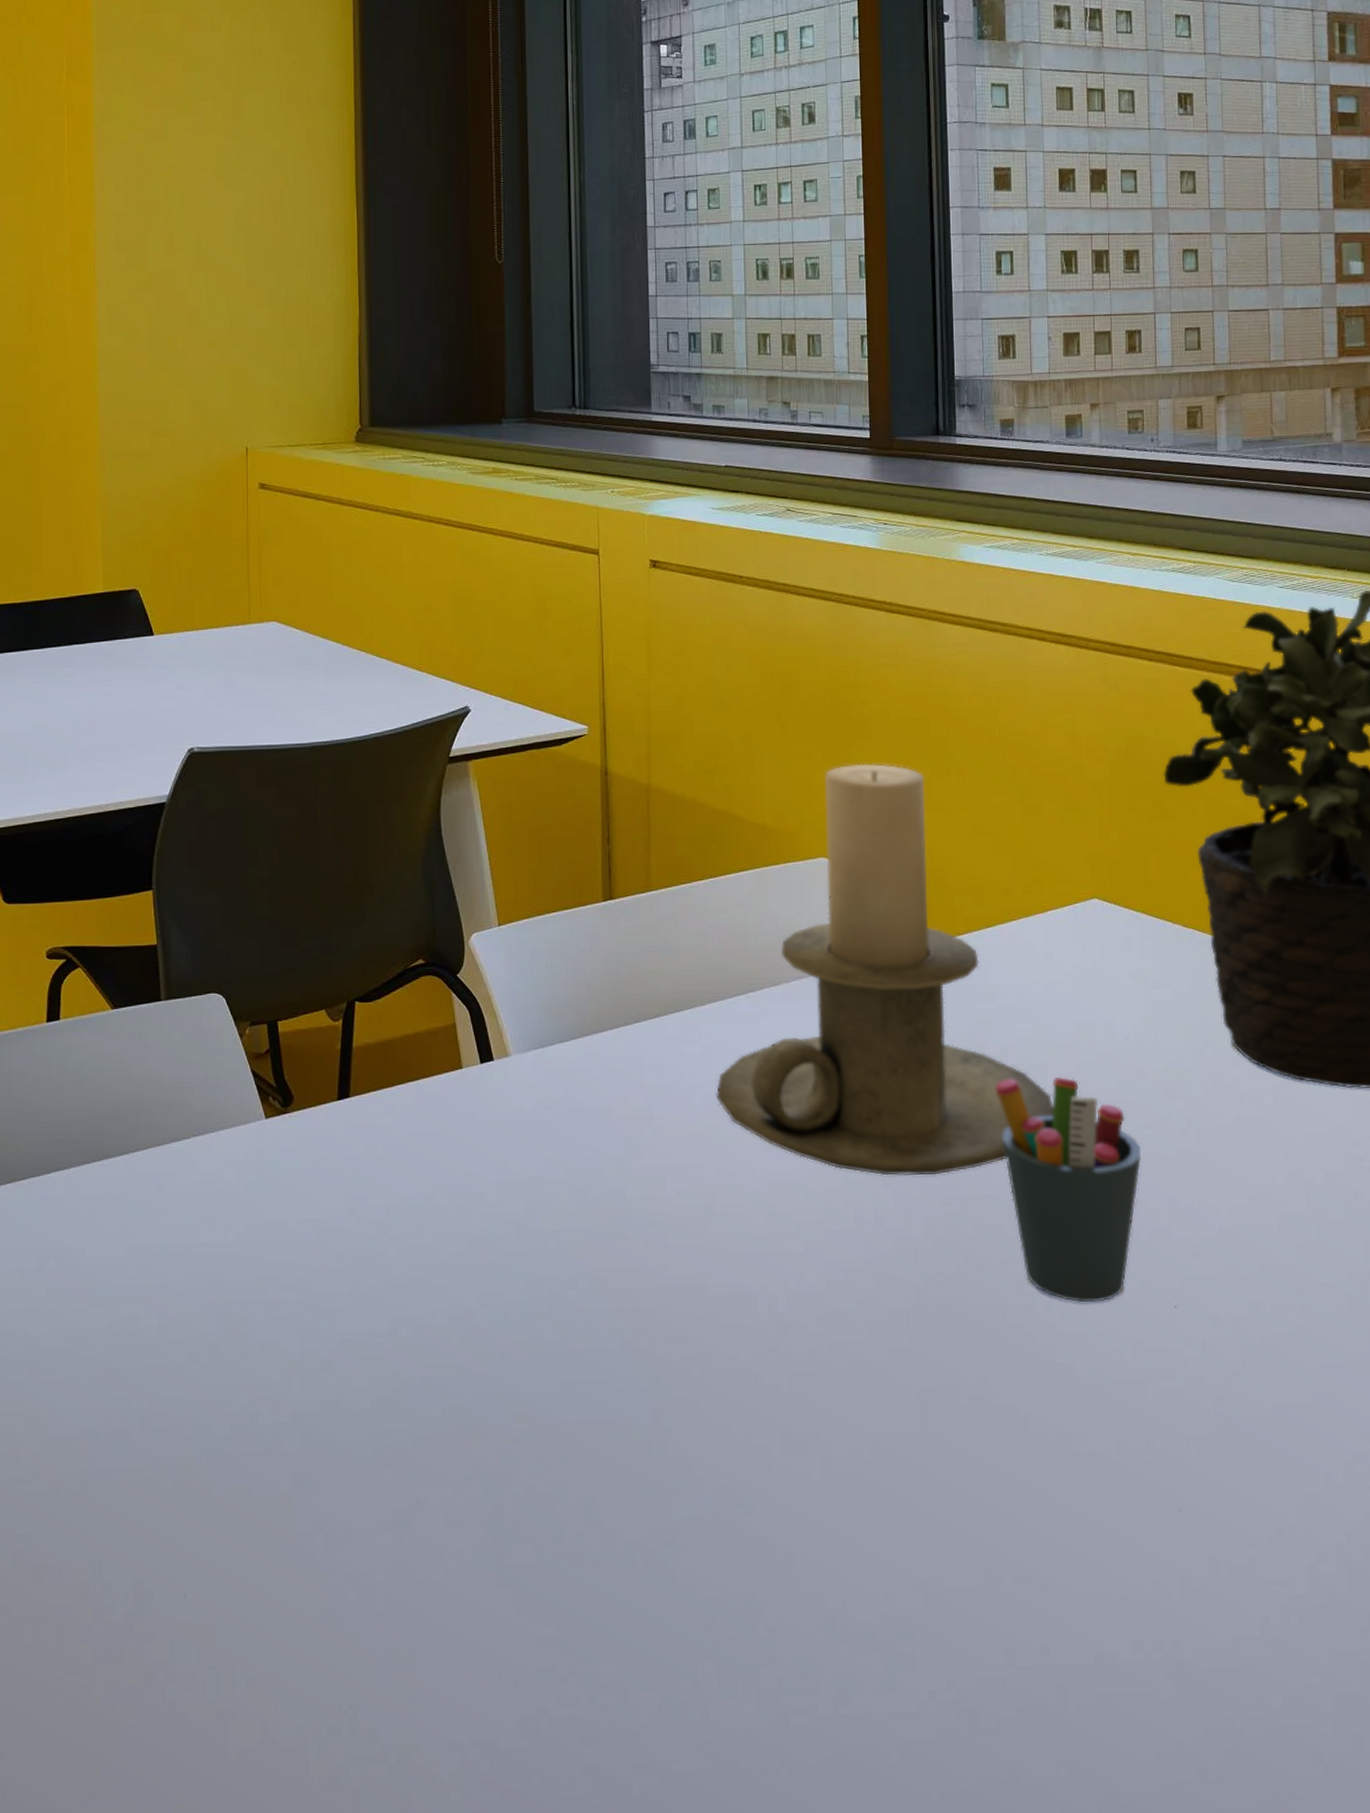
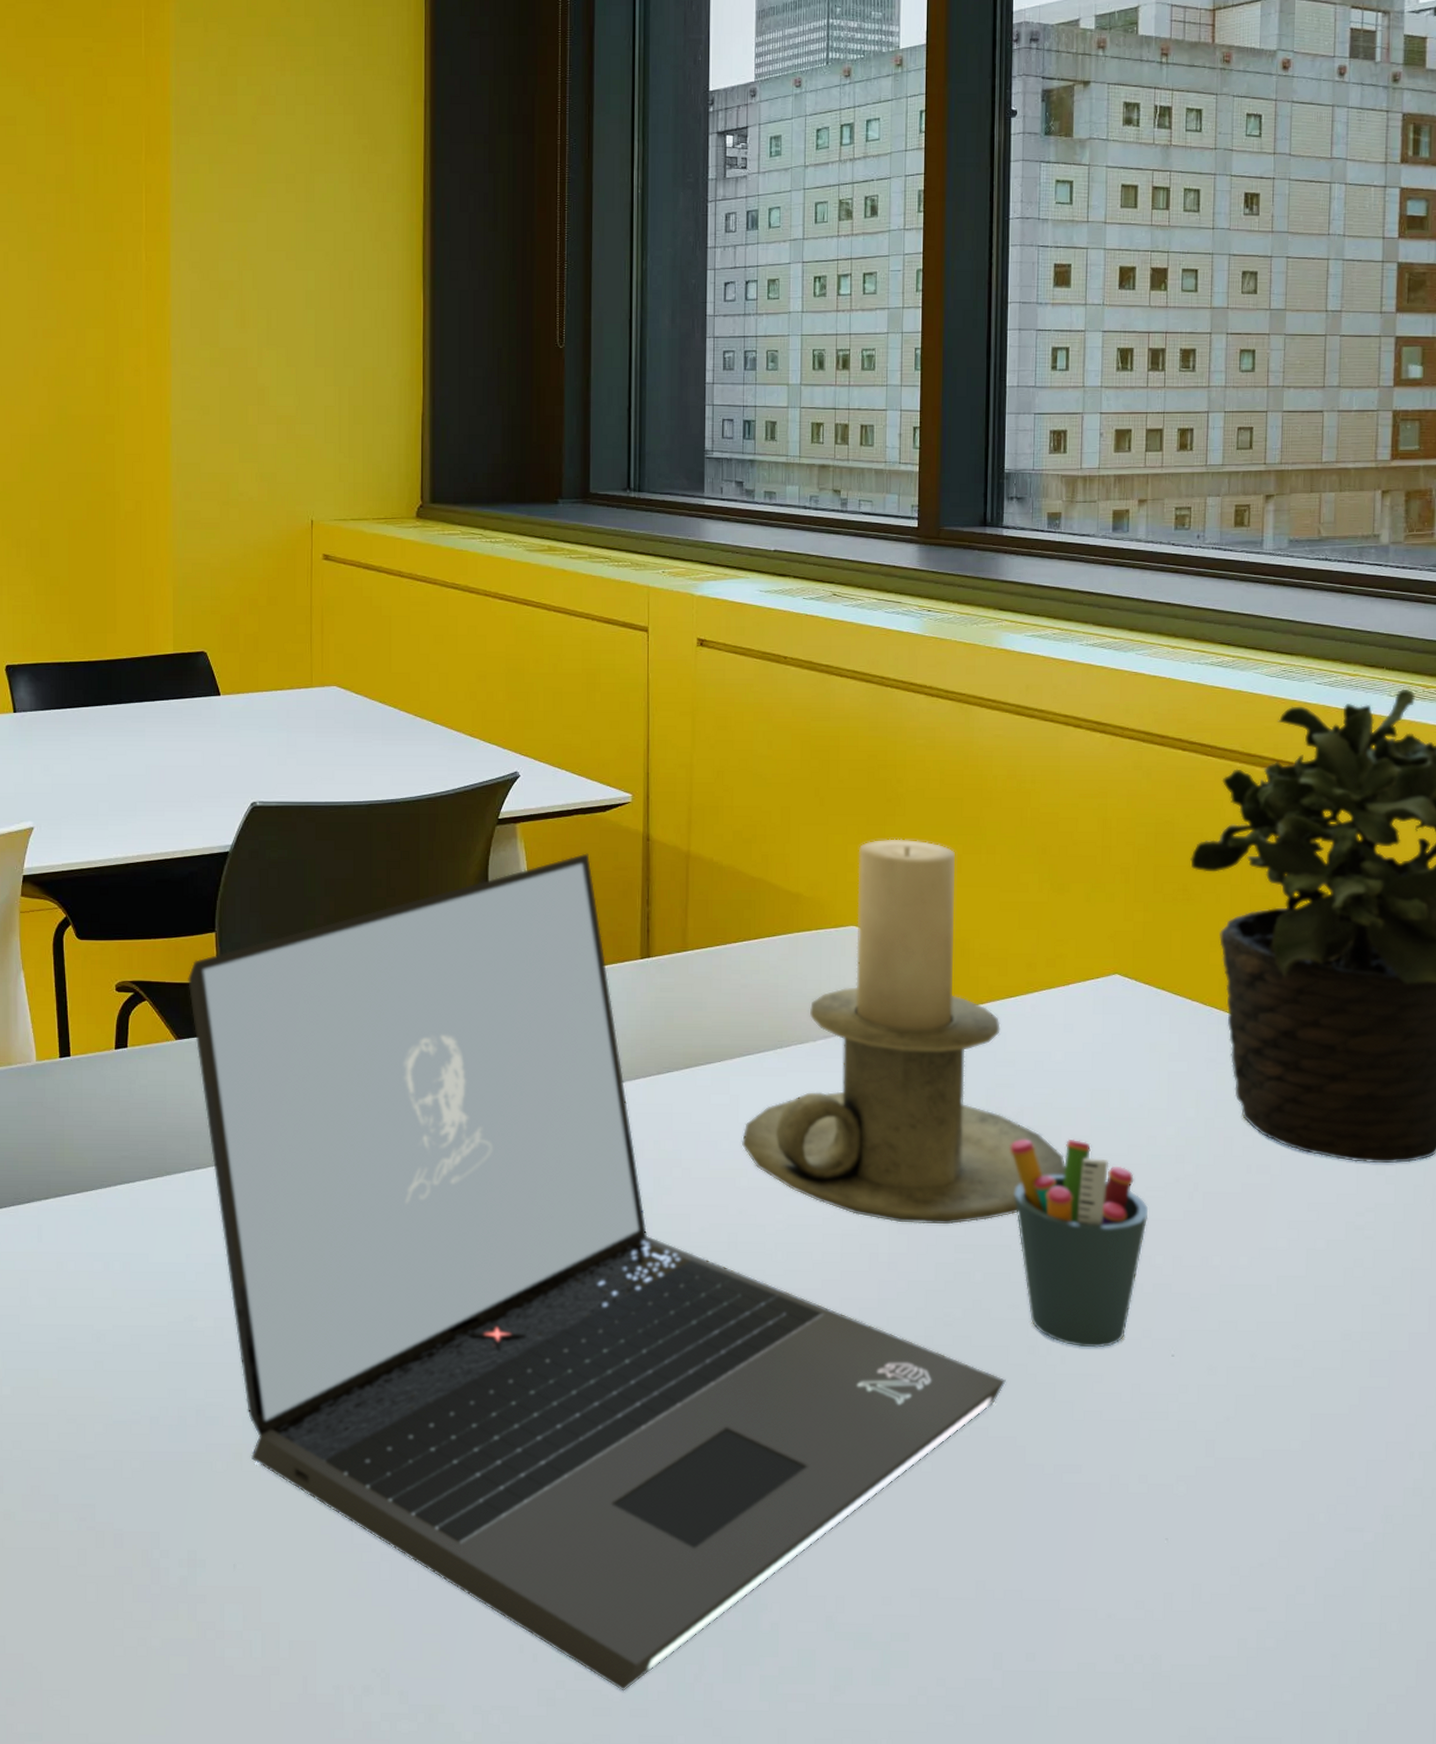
laptop: none [124,790,1004,1716] -> present [188,853,1006,1691]

